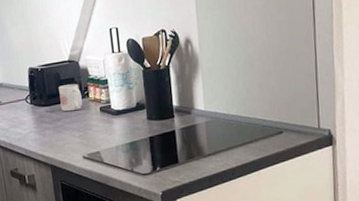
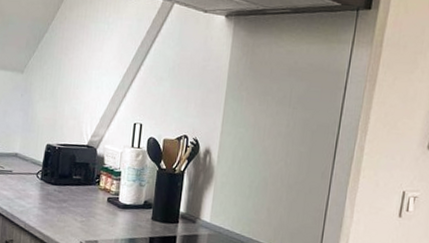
mug: present [59,84,82,112] -> none [69,168,93,196]

